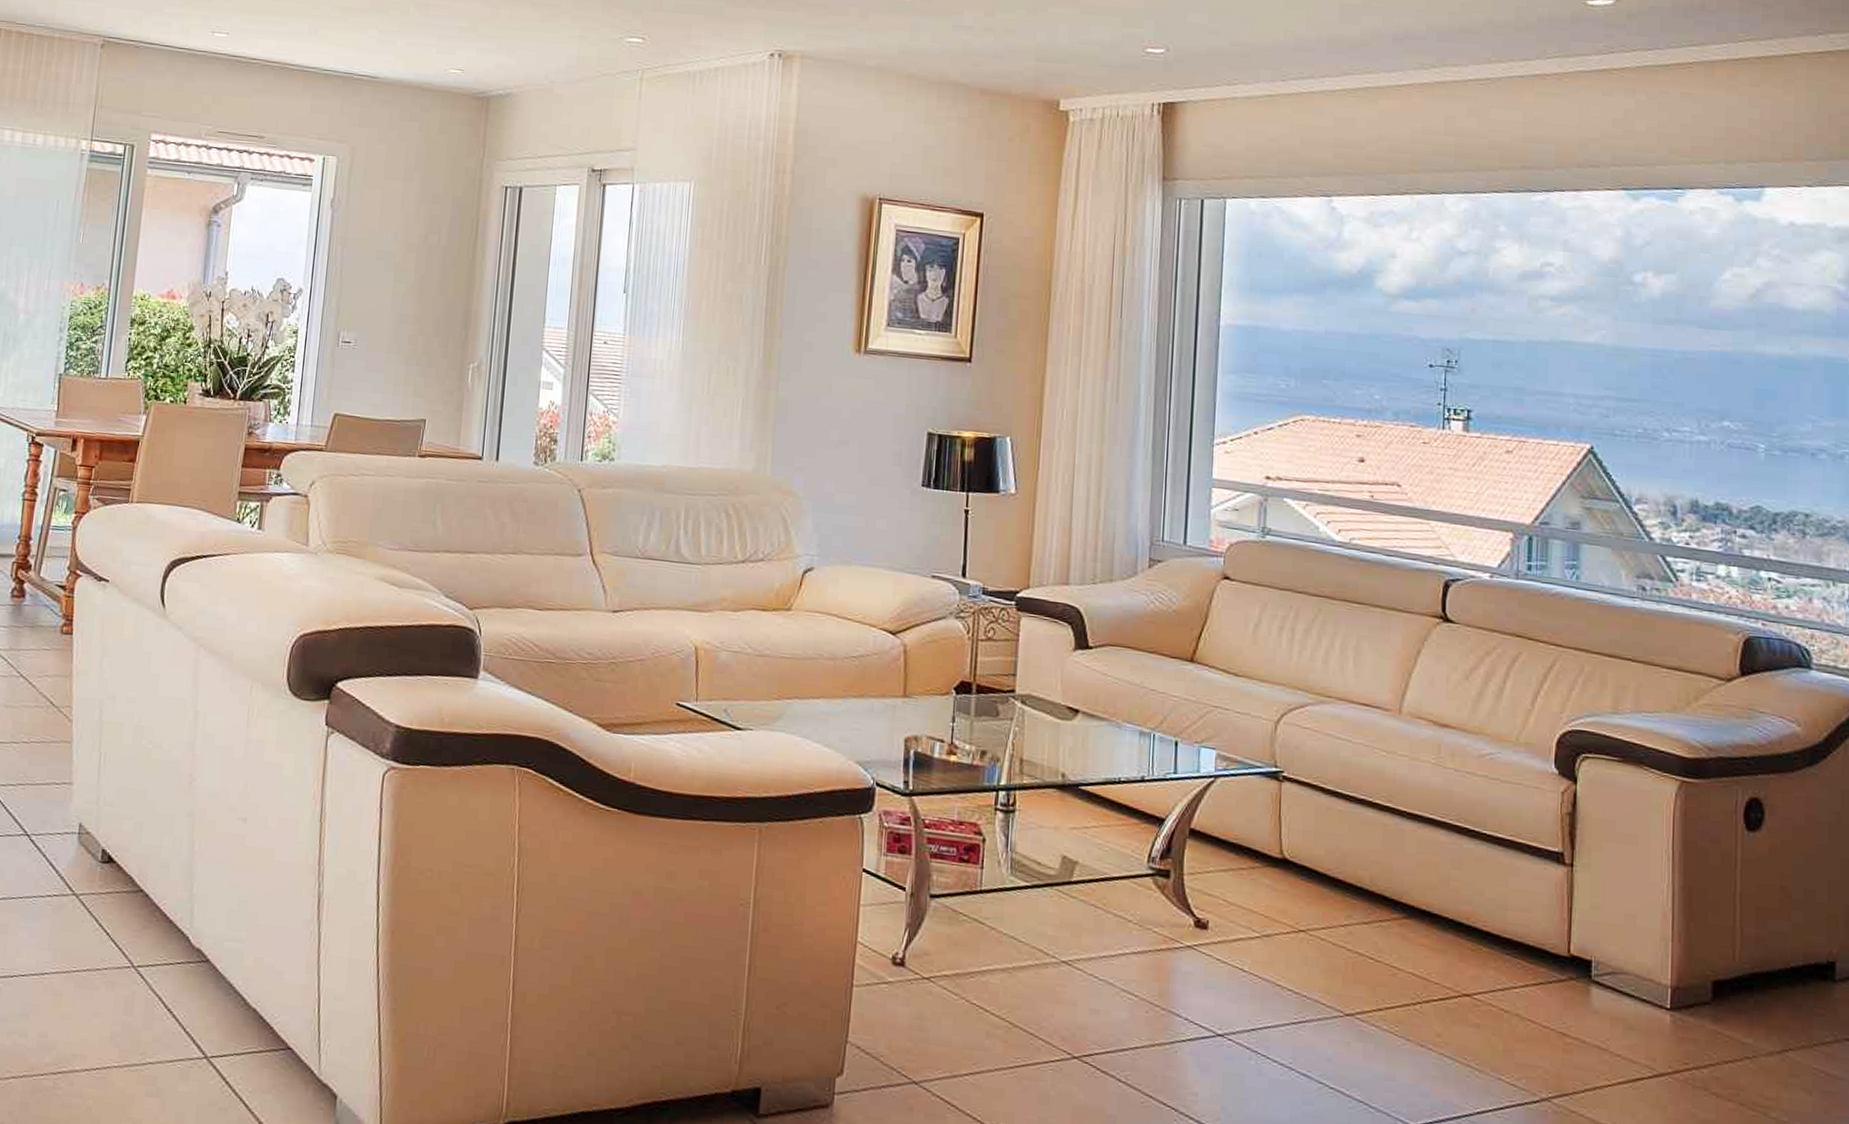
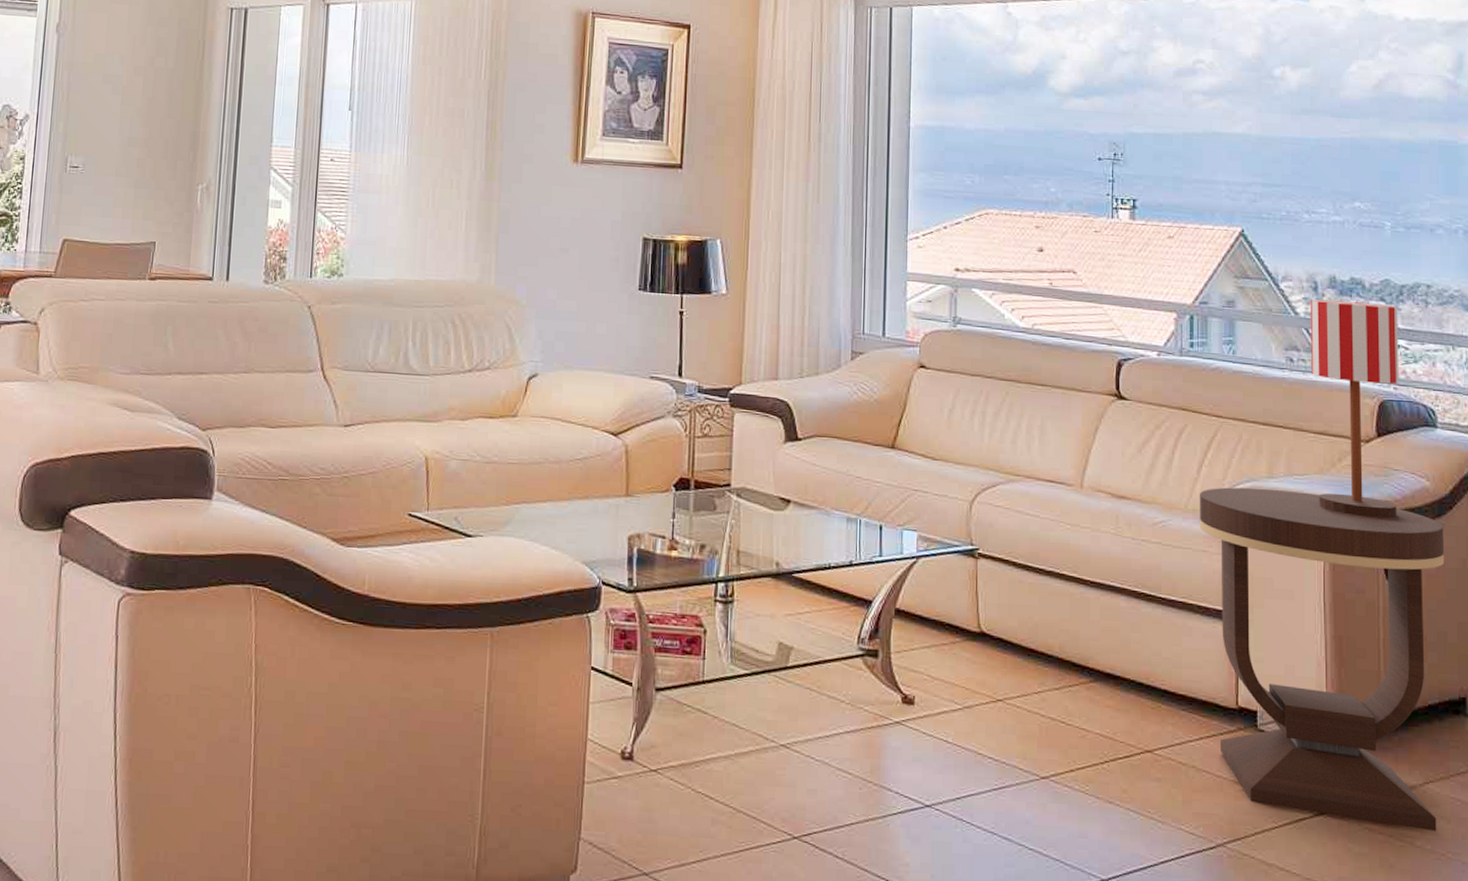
side table: none [1532,721,1816,1103] -> present [1199,487,1445,831]
table lamp: none [1666,524,1770,765] -> present [1310,299,1399,519]

